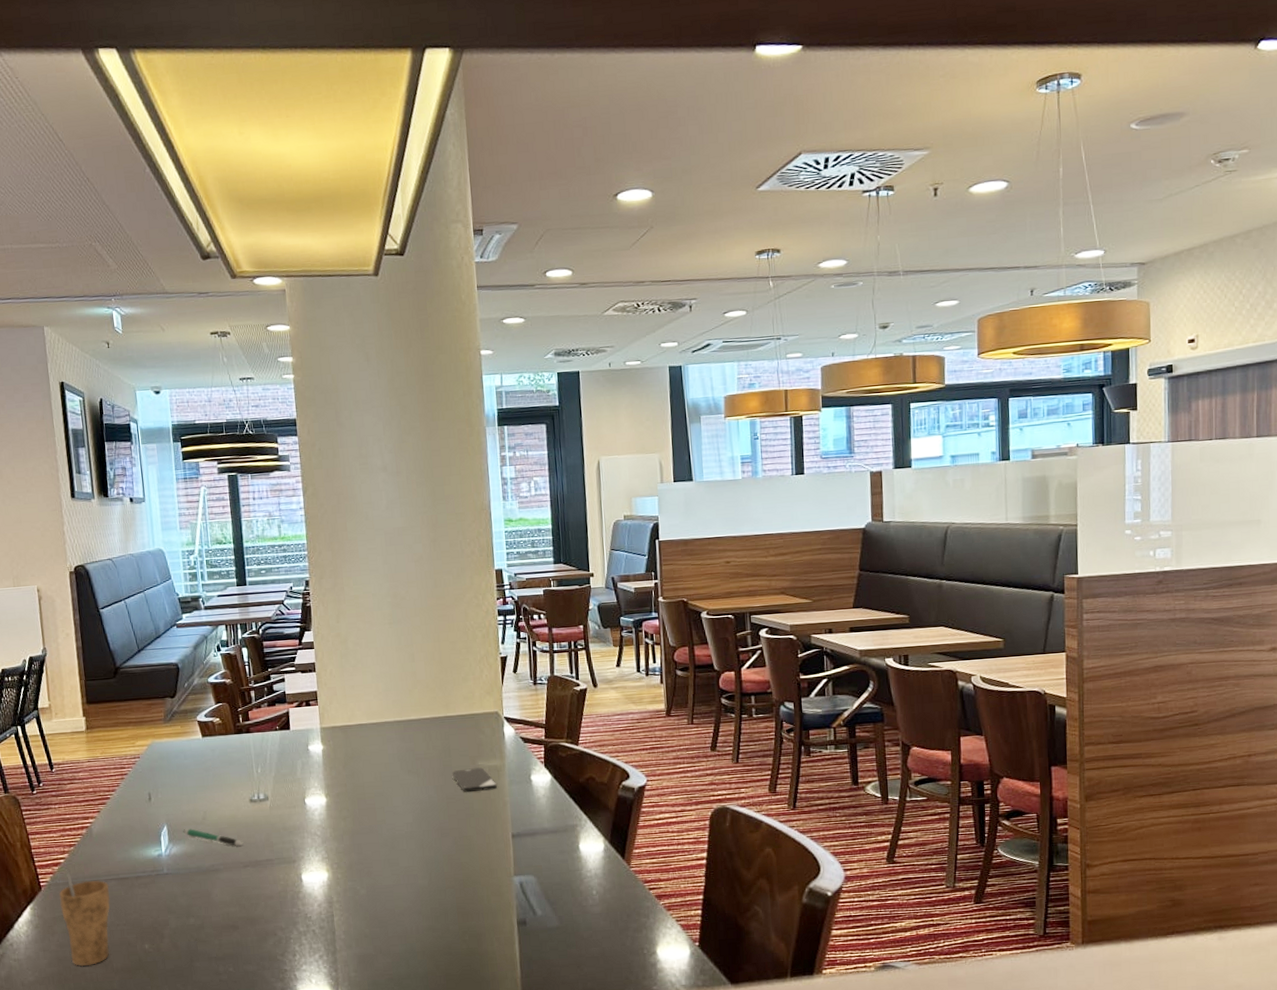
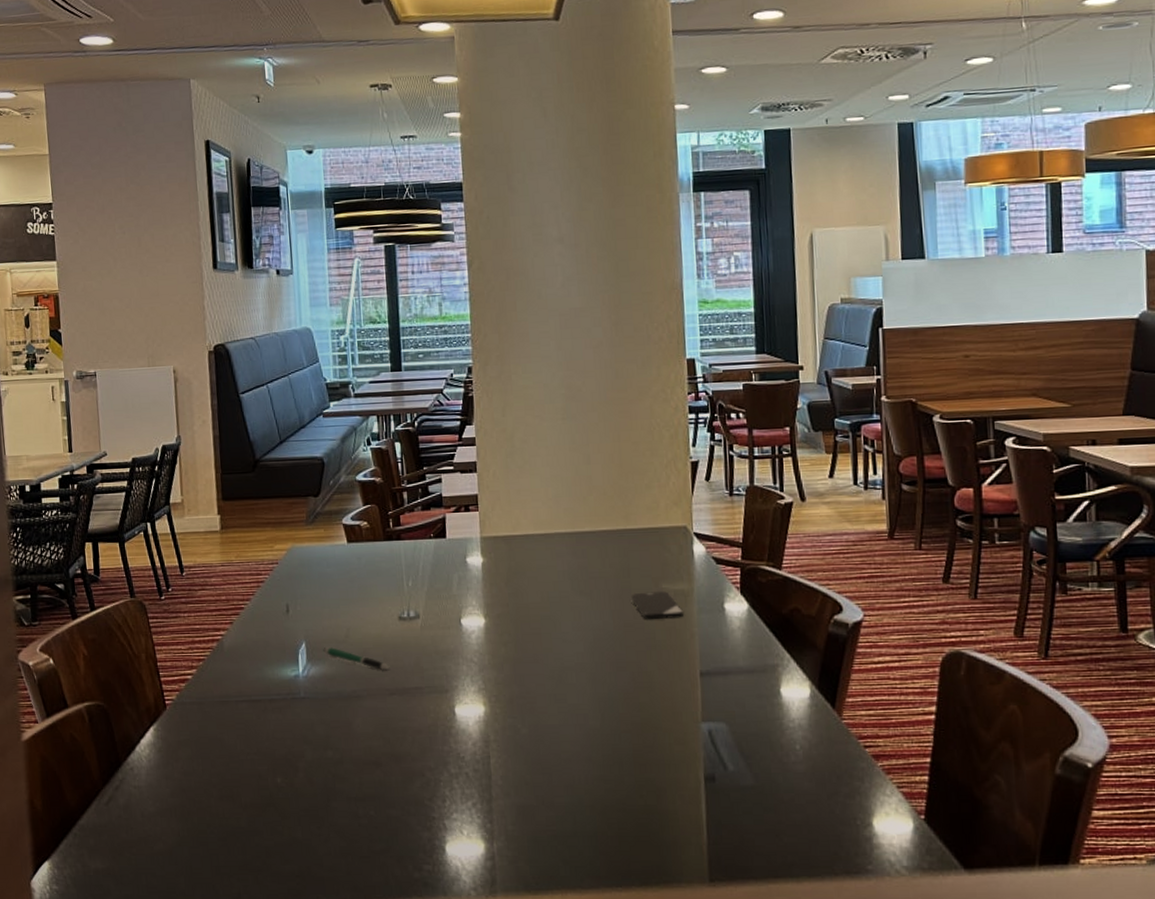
cup: present [59,868,111,967] -> none [185,685,241,799]

